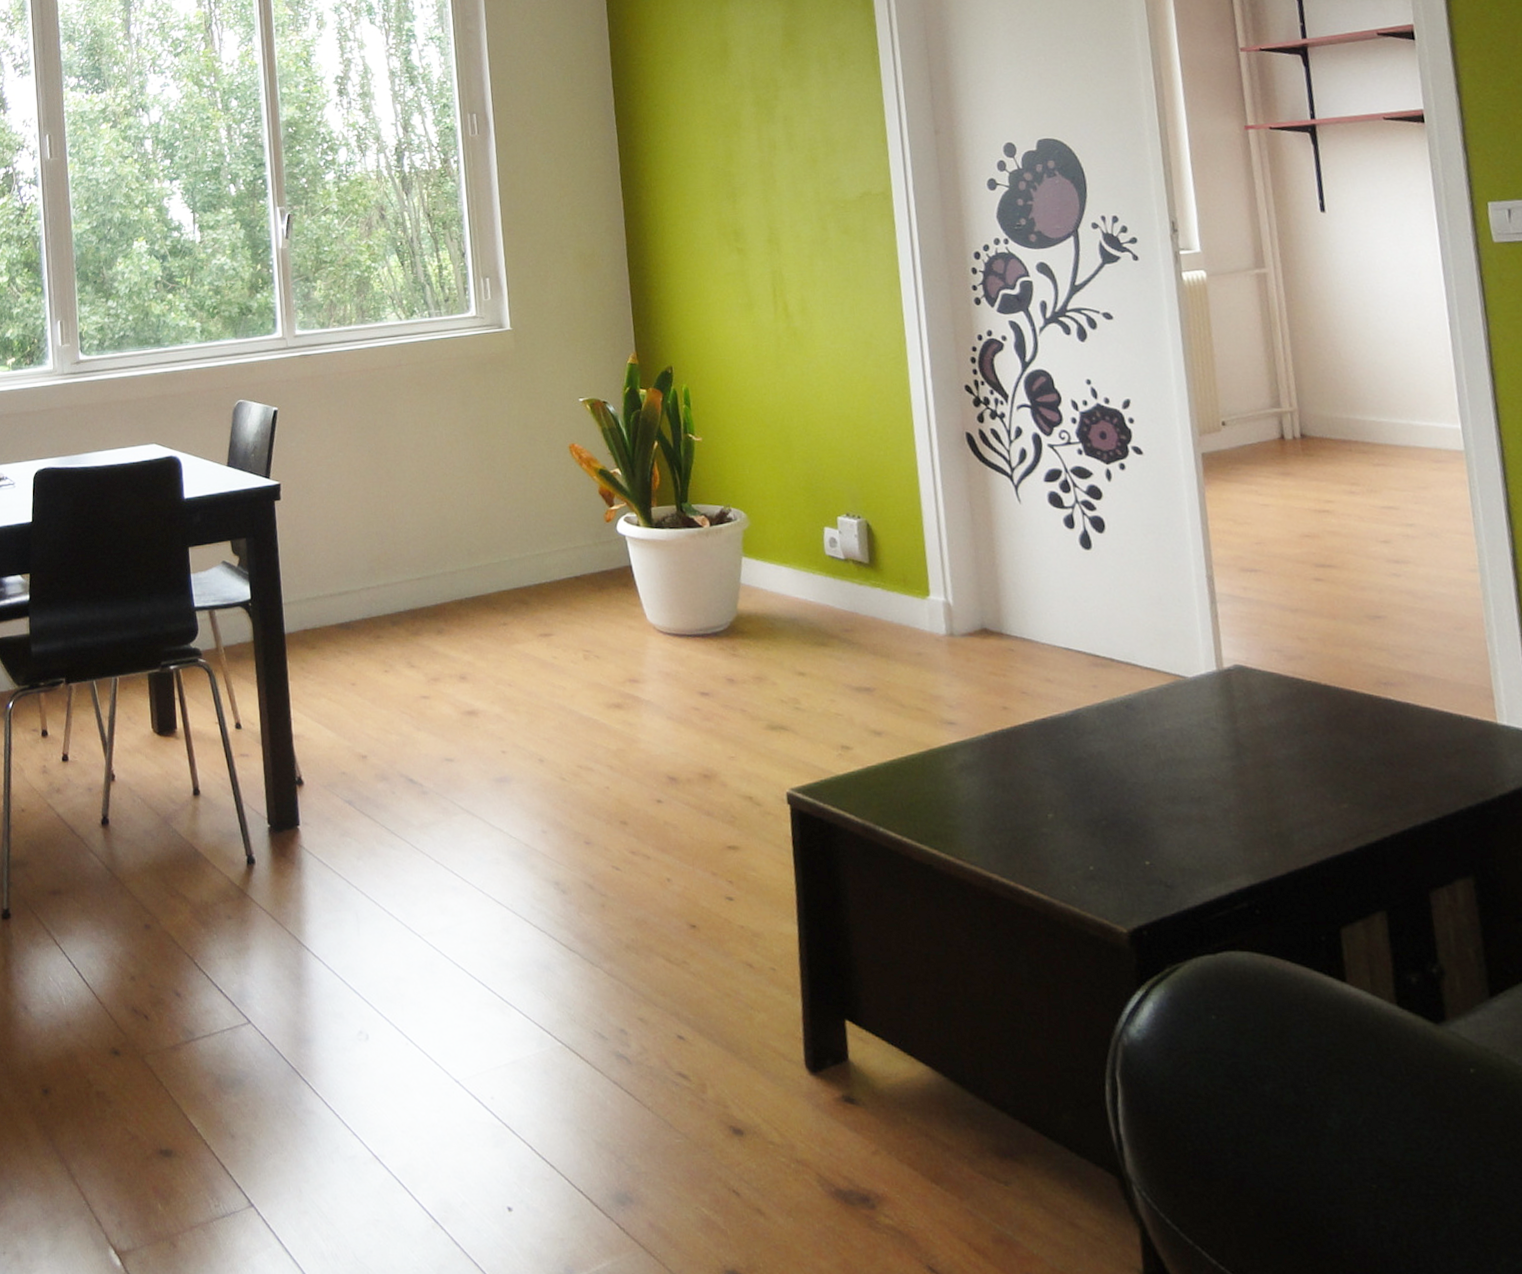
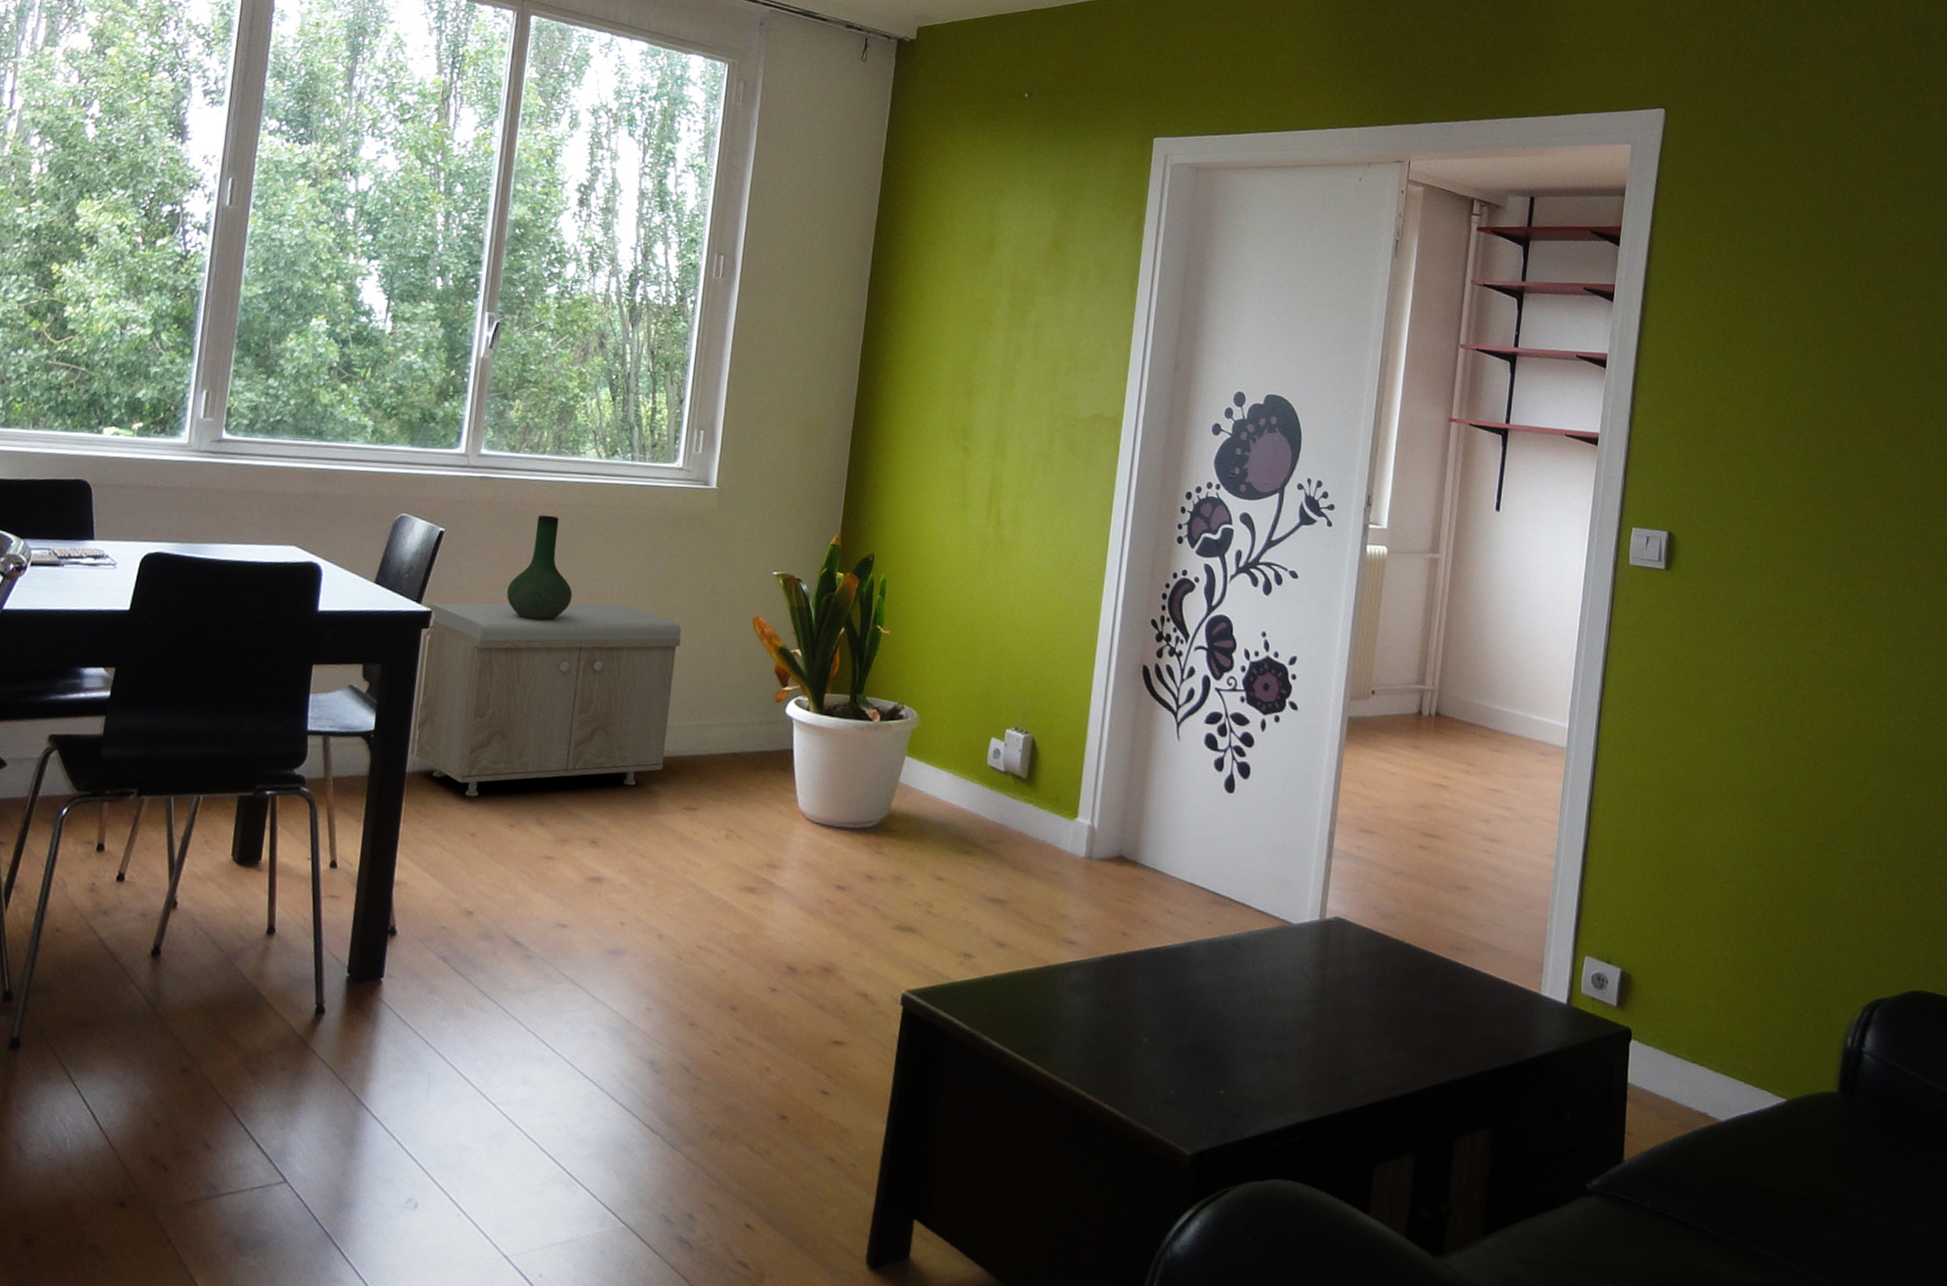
storage bench: none [275,451,513,649] -> present [411,602,682,797]
vase: none [342,380,400,479] -> present [507,515,573,621]

